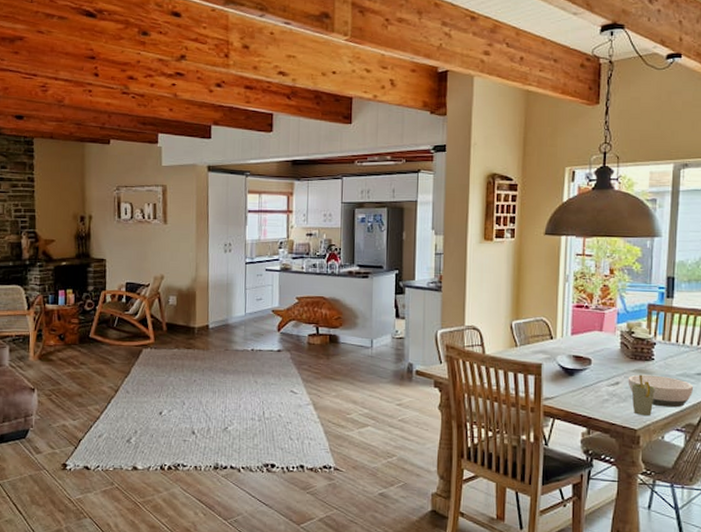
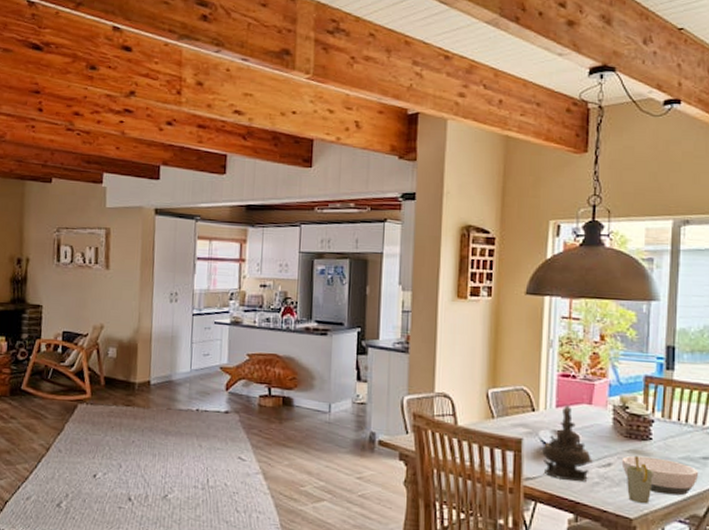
teapot: none [557,333,603,400] -> present [539,405,593,482]

